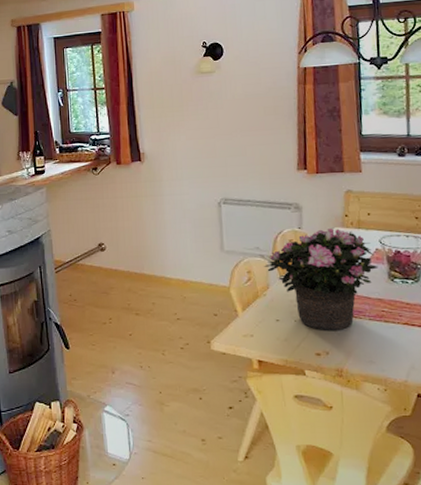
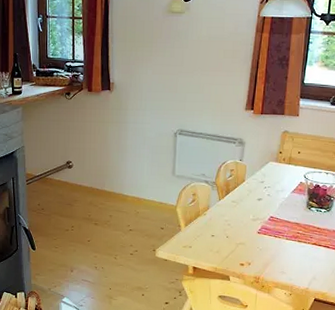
potted flower: present [264,228,379,330] -> none [207,162,300,246]

